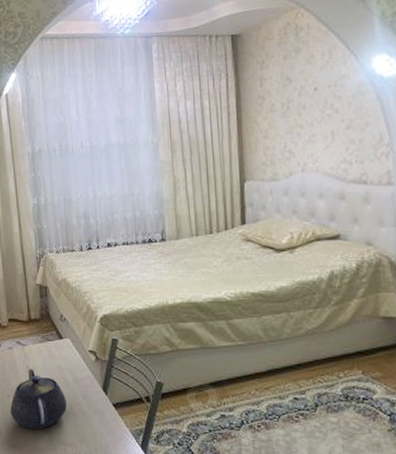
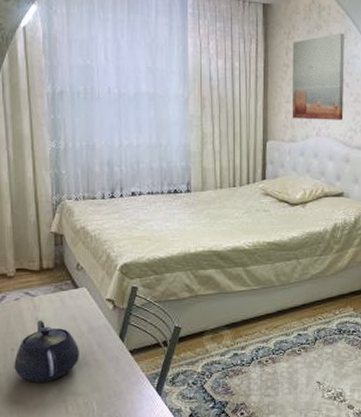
wall art: none [267,52,334,155] -> present [292,33,345,120]

